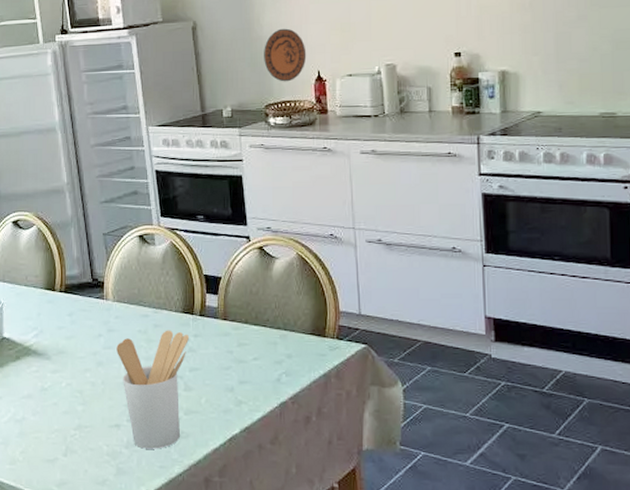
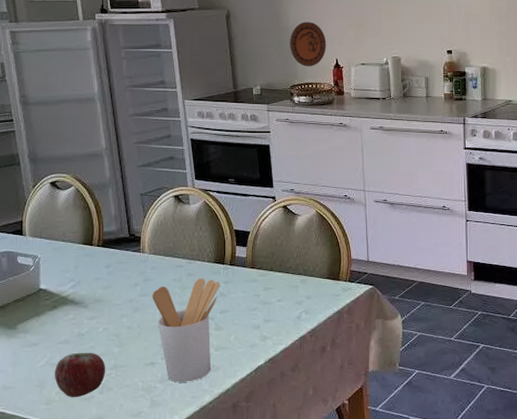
apple: none [18,409,70,459] -> present [54,352,106,398]

